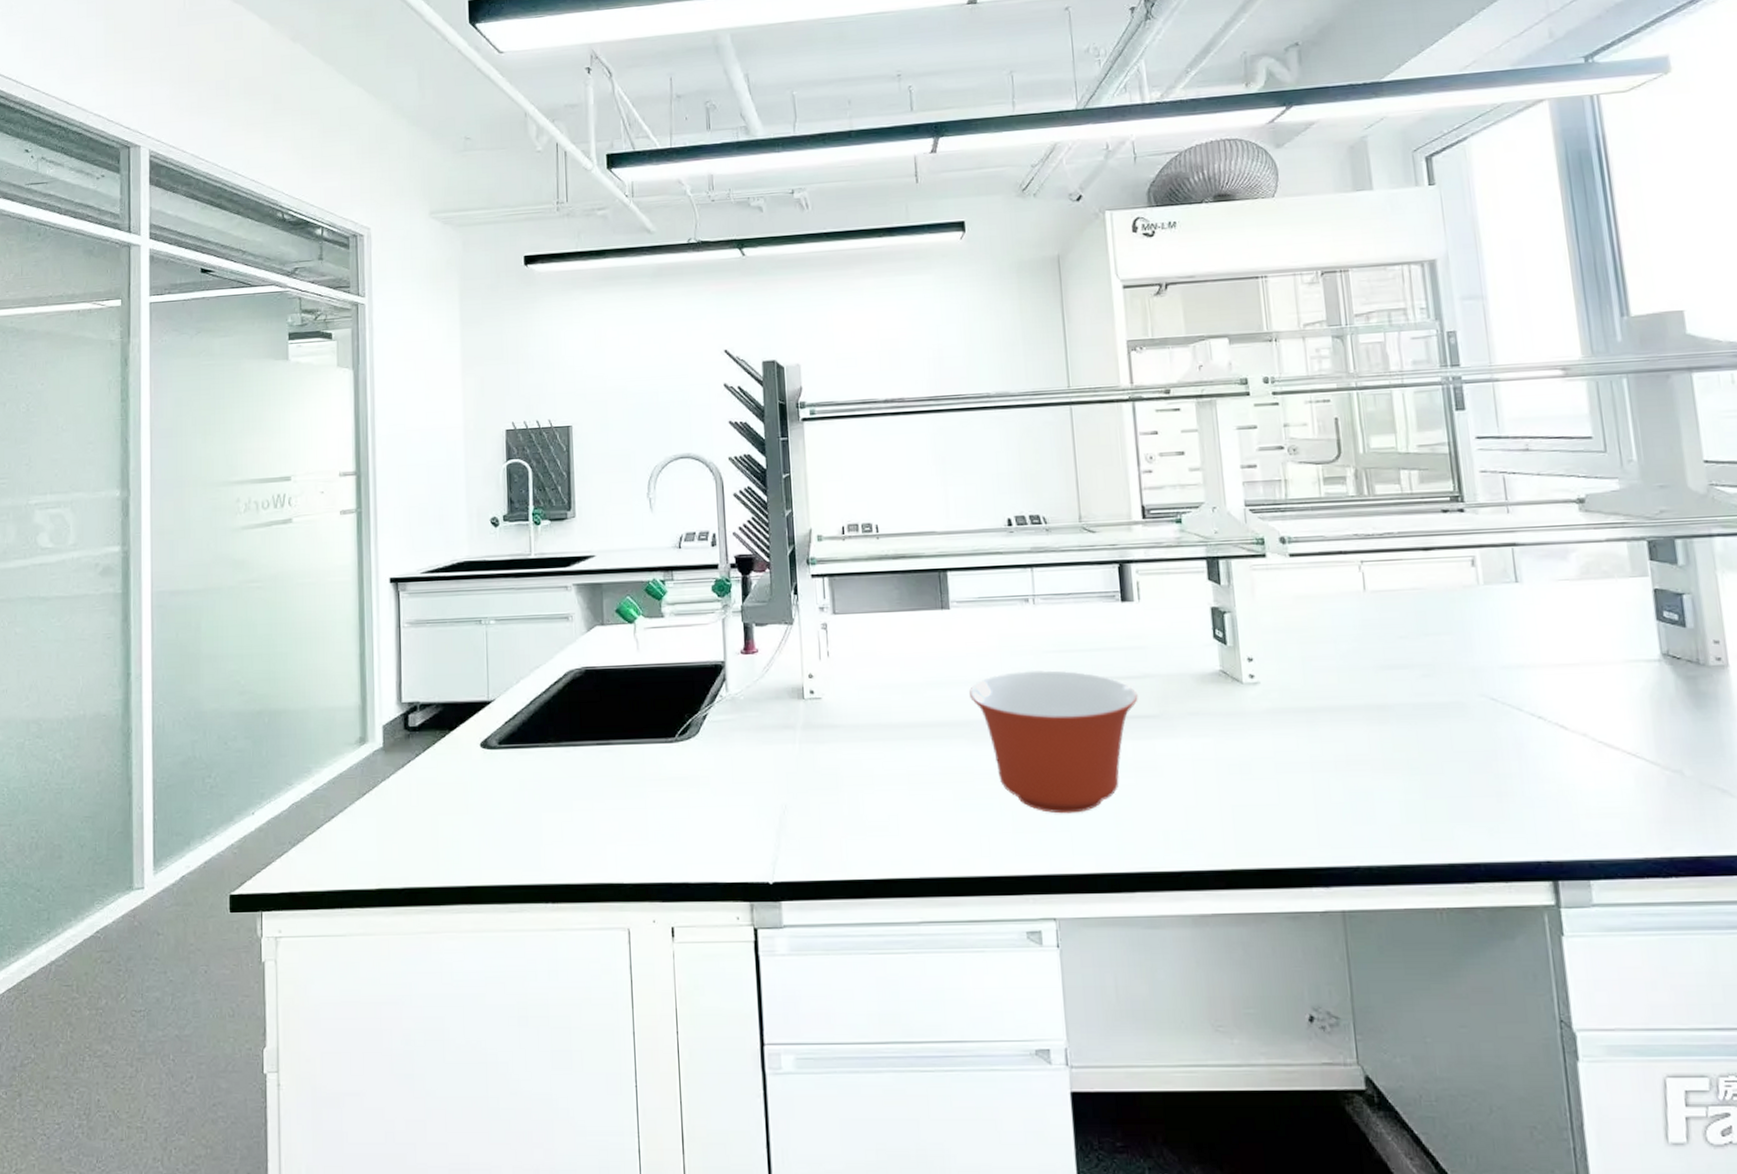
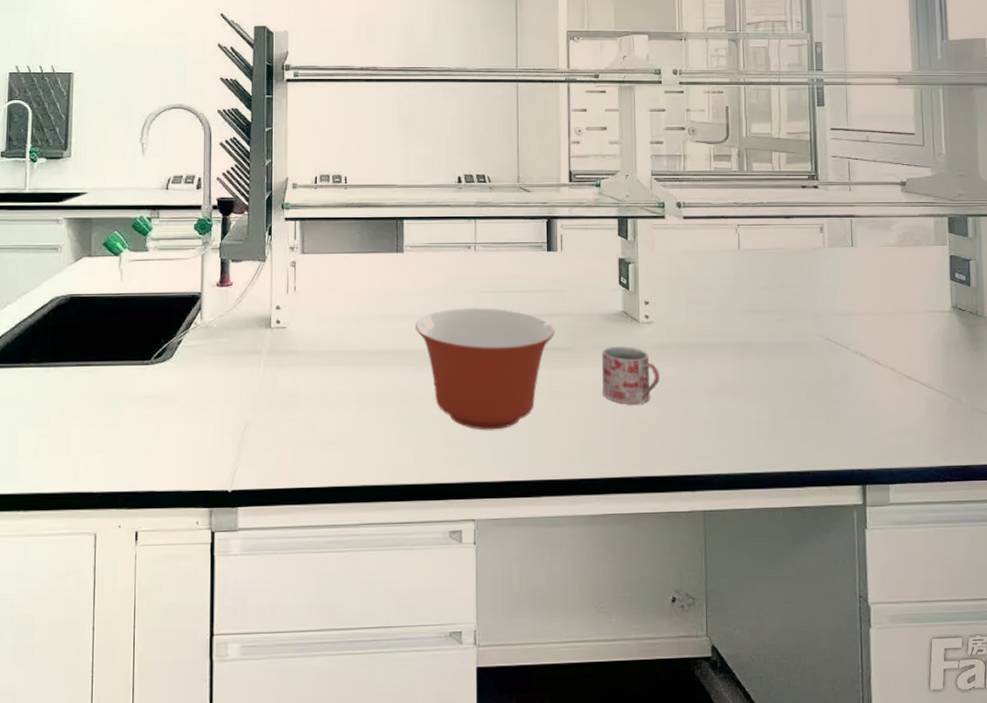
mug: none [1198,712,1274,782] -> present [602,346,660,405]

